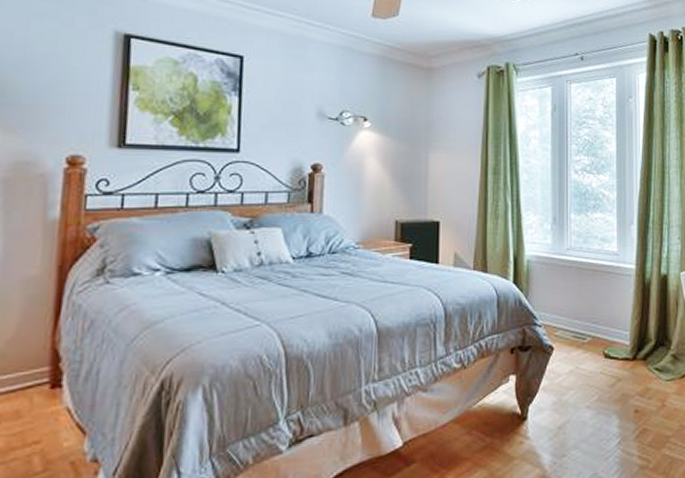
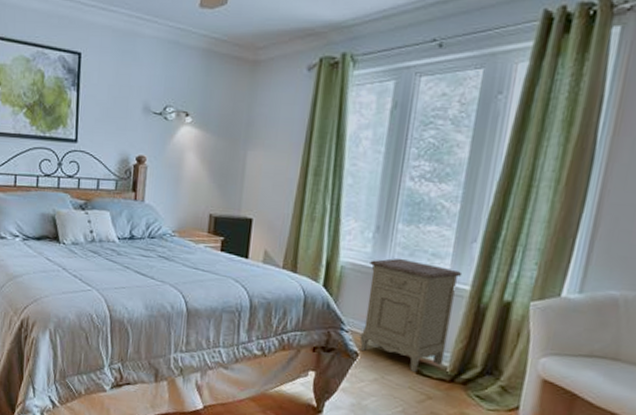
nightstand: none [552,247,627,357] -> present [359,259,463,373]

